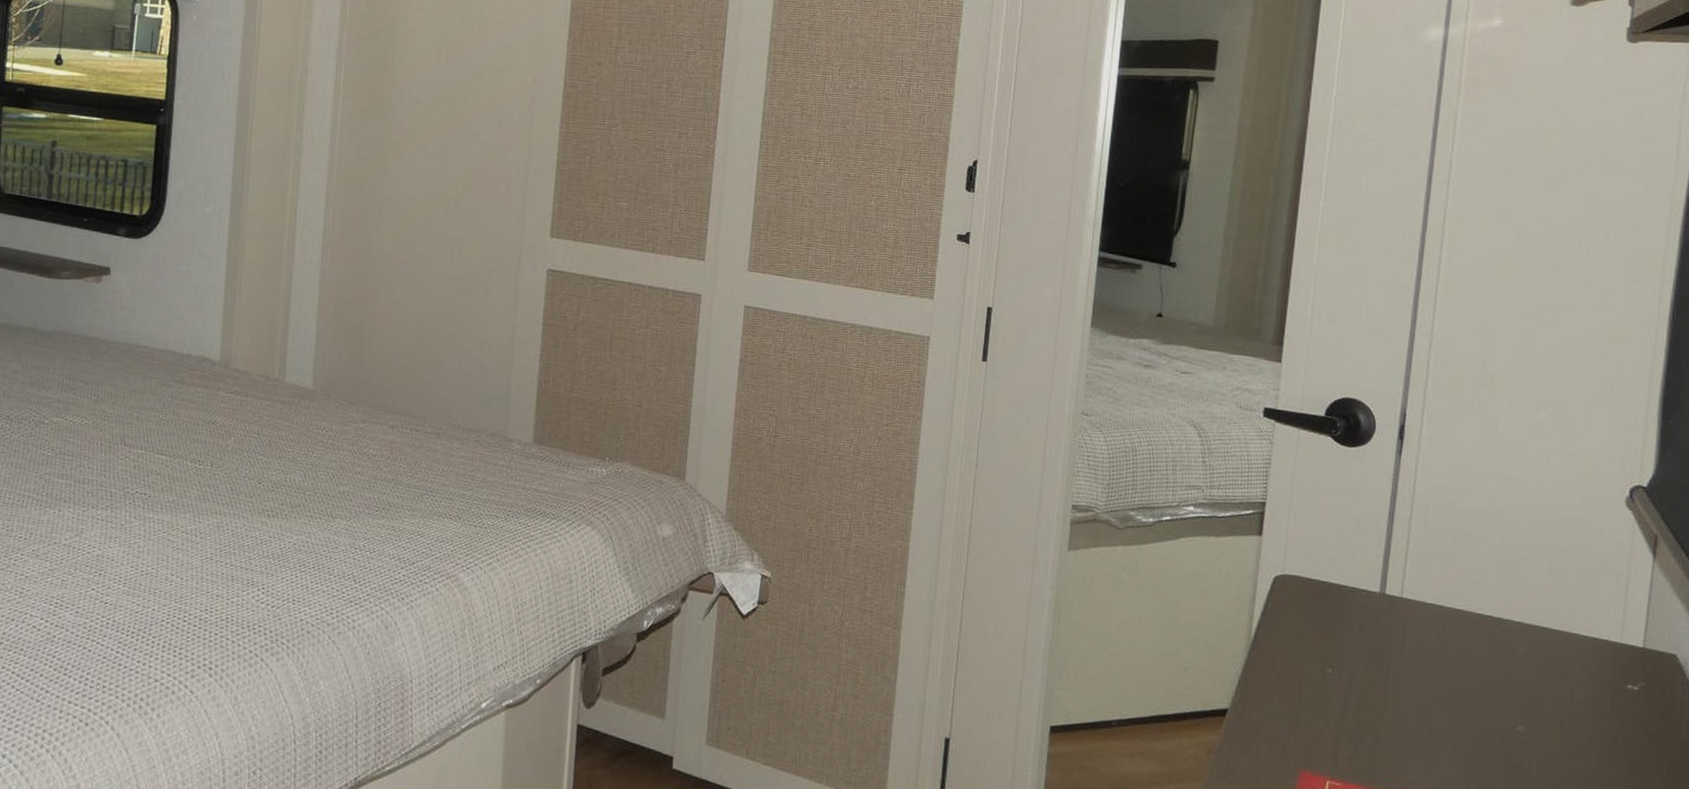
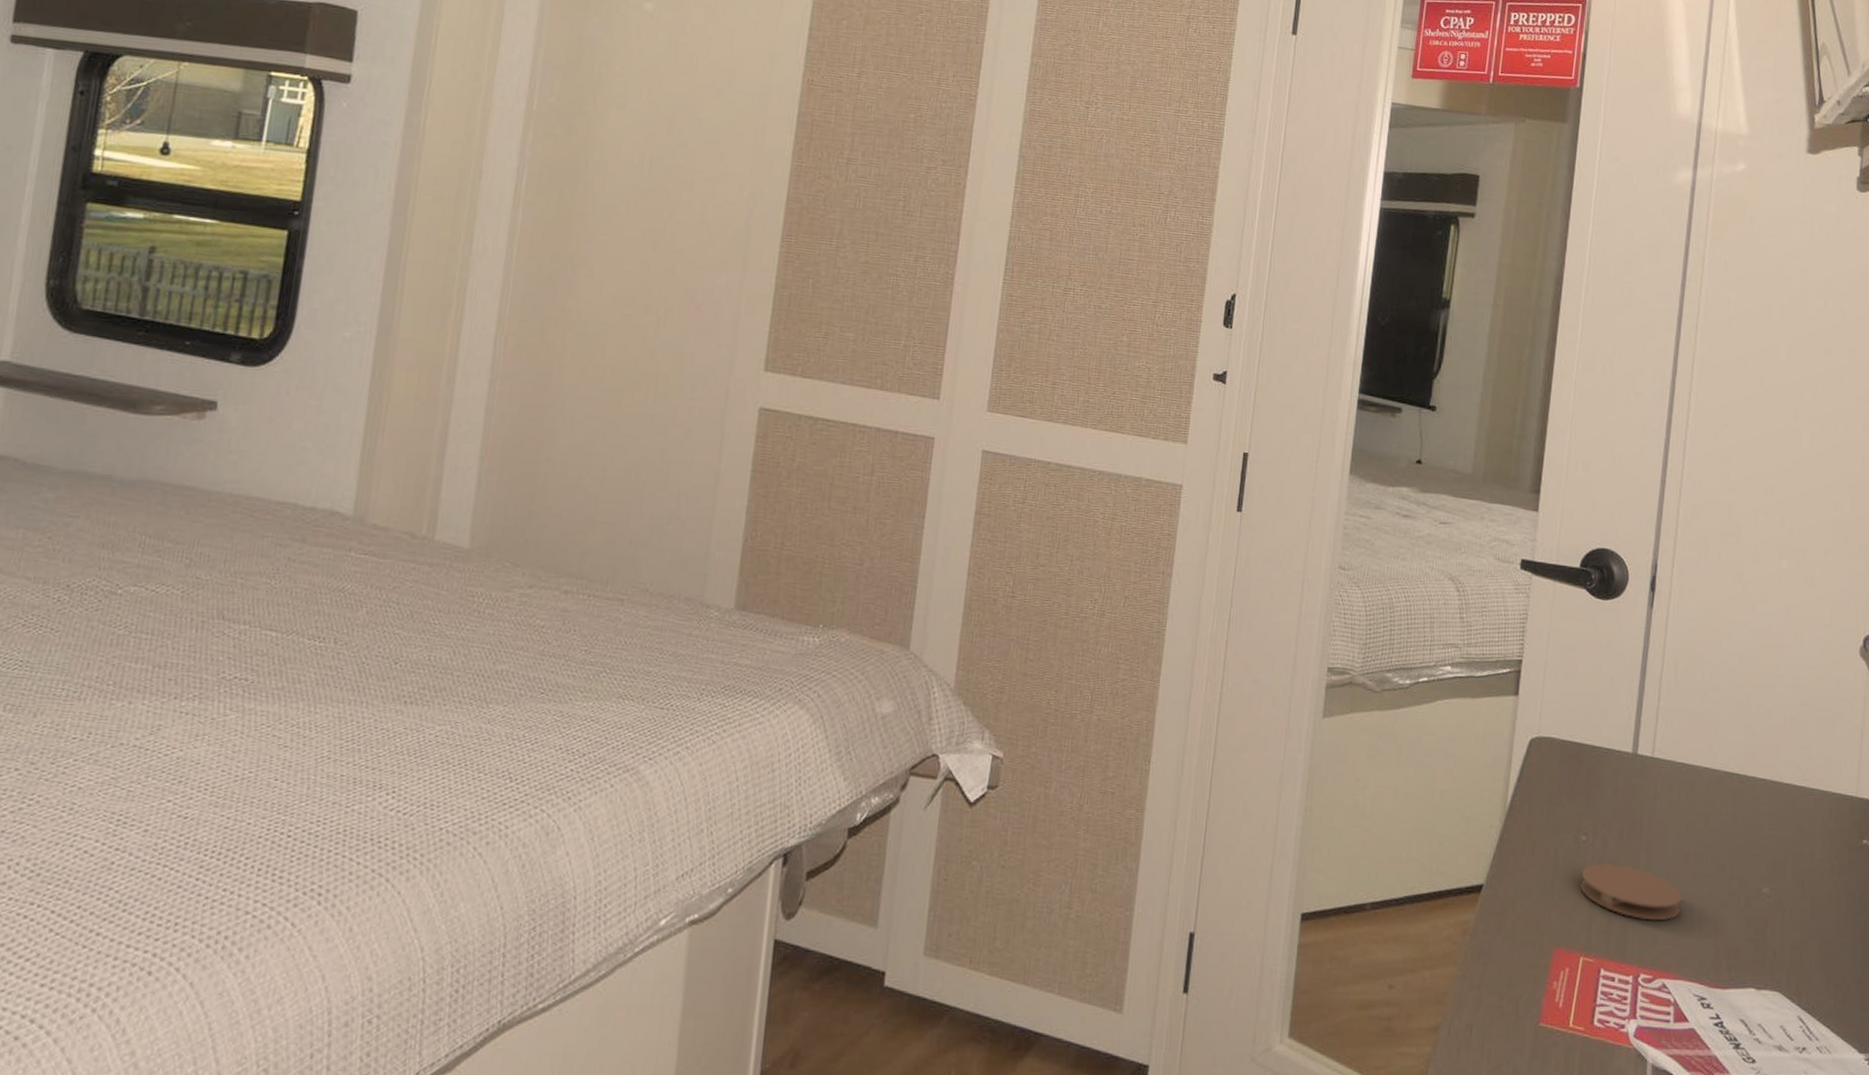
coaster: none [1326,694,1432,751] -> present [1580,863,1682,921]

